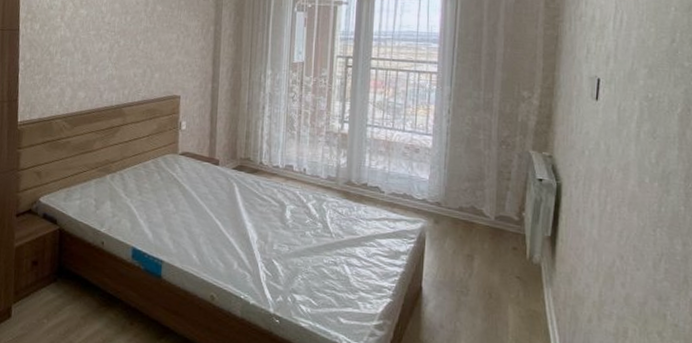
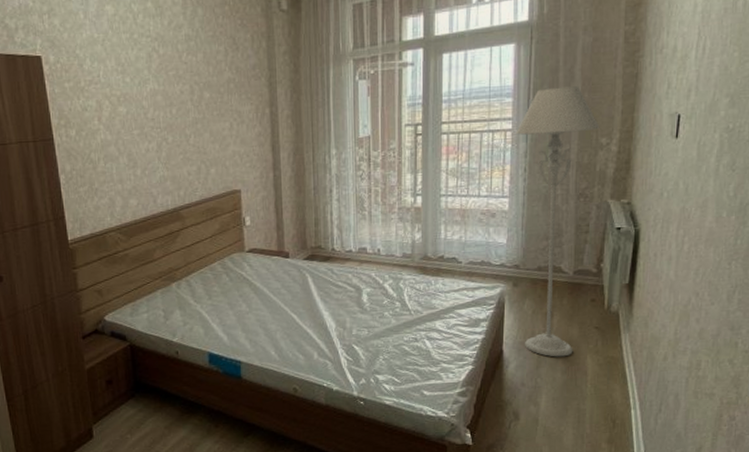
floor lamp: none [441,39,522,303] -> present [516,86,600,357]

